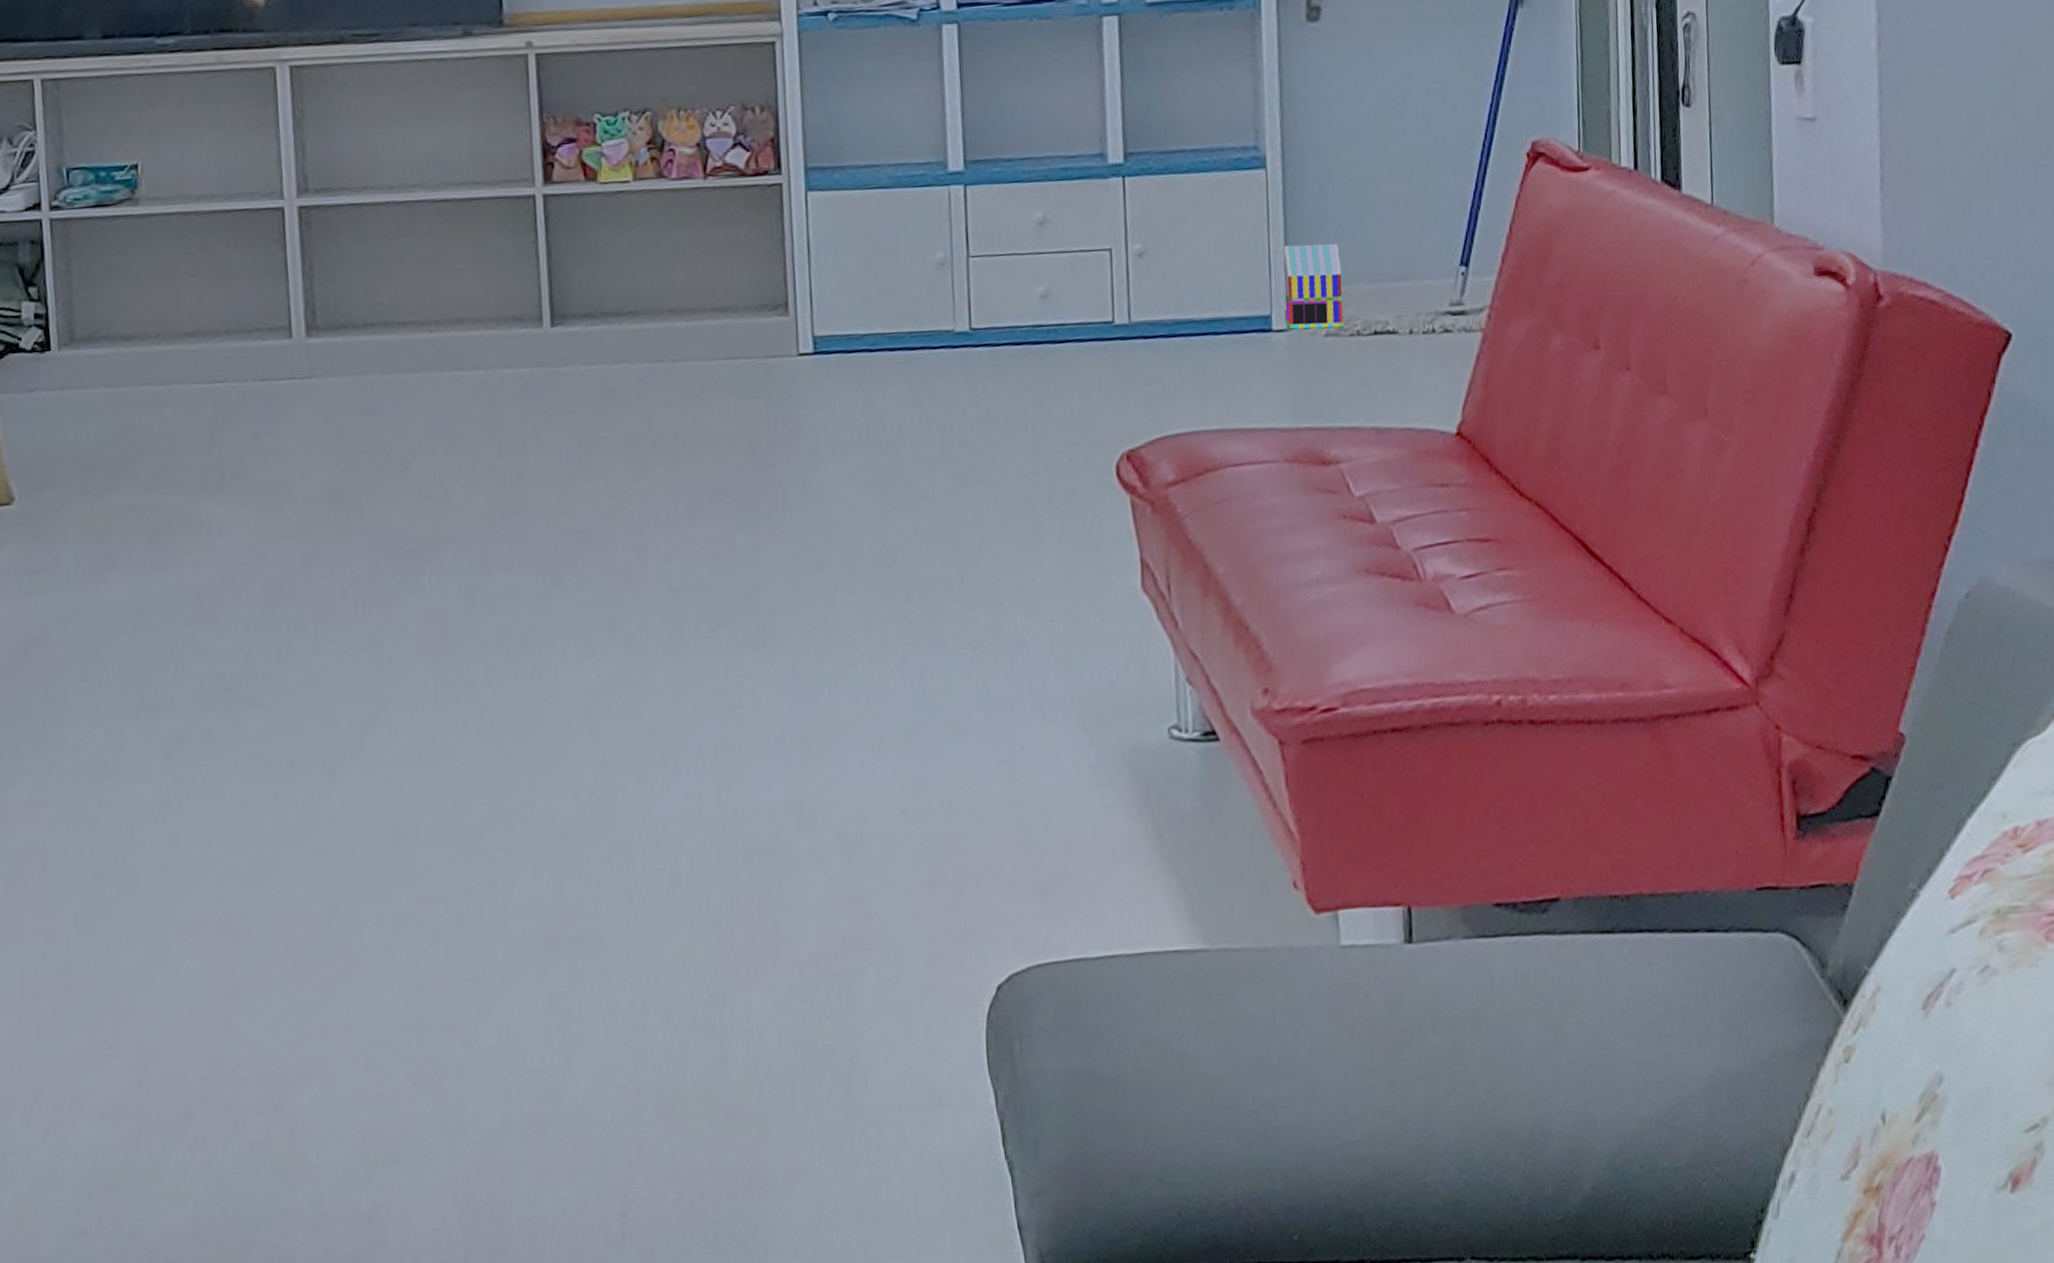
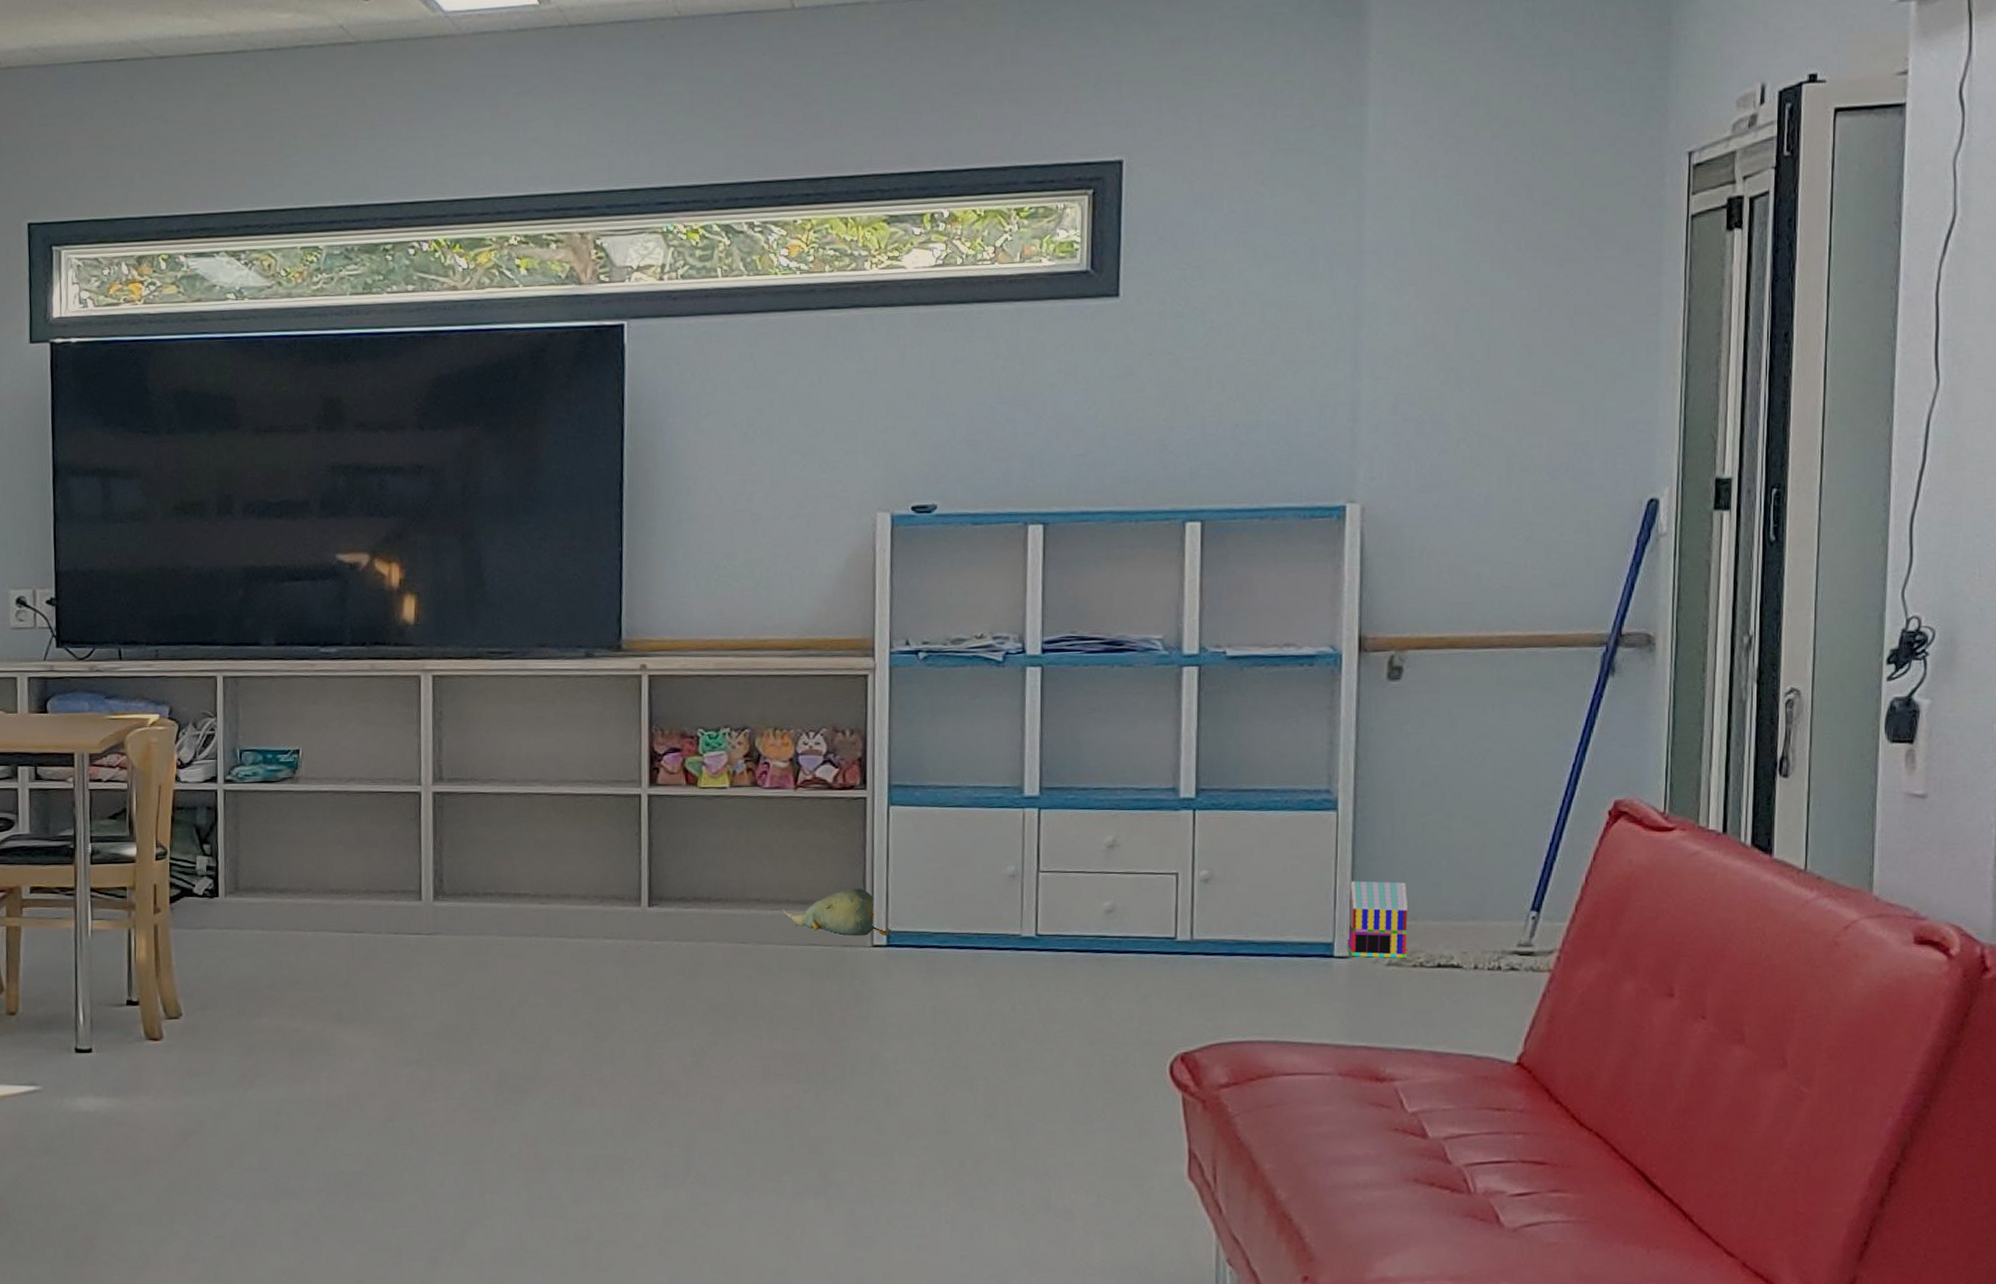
plush toy: none [698,288,816,345] -> present [782,888,890,937]

